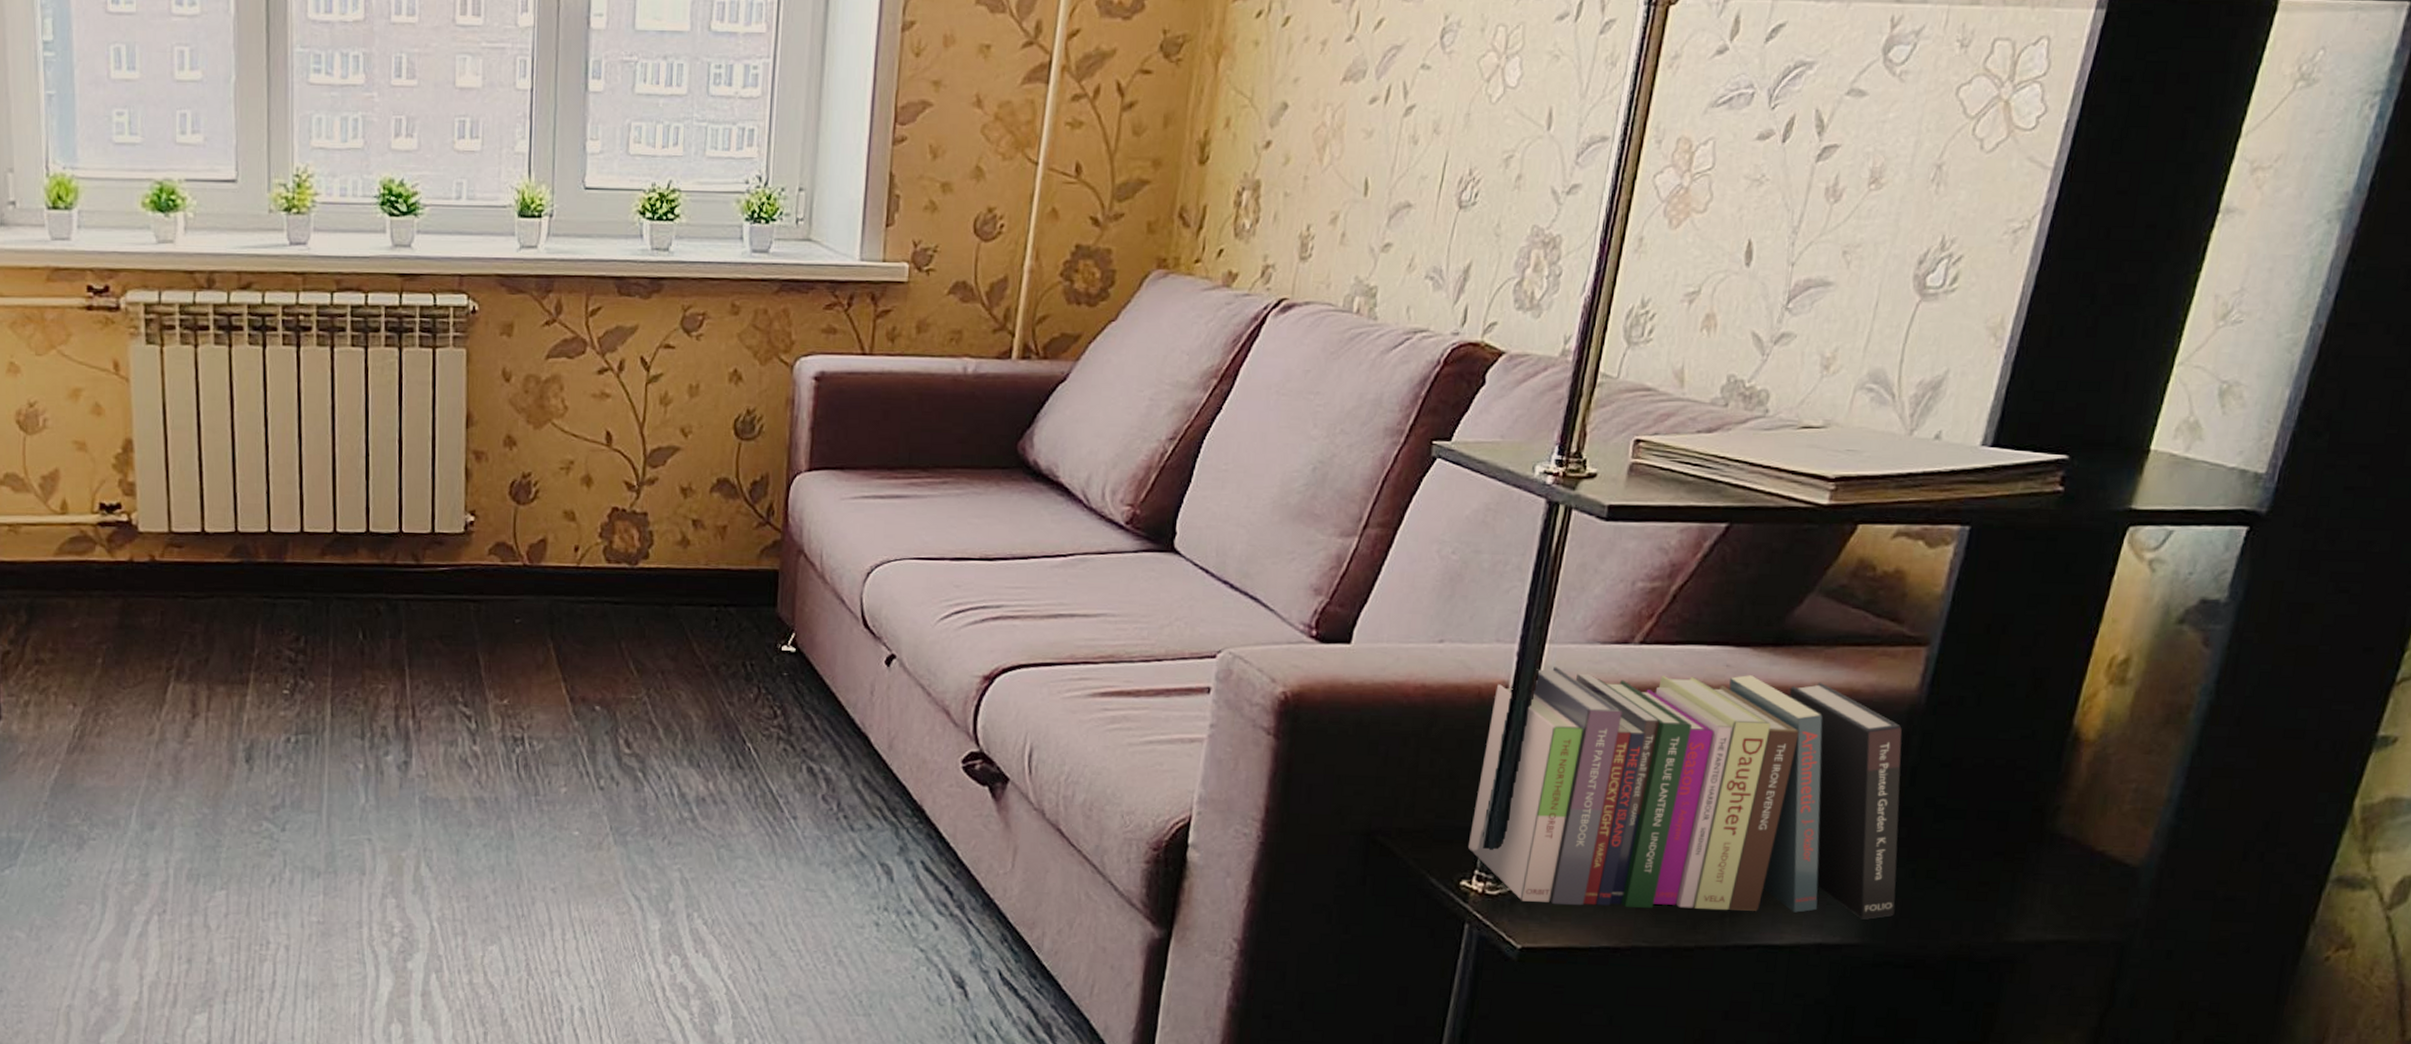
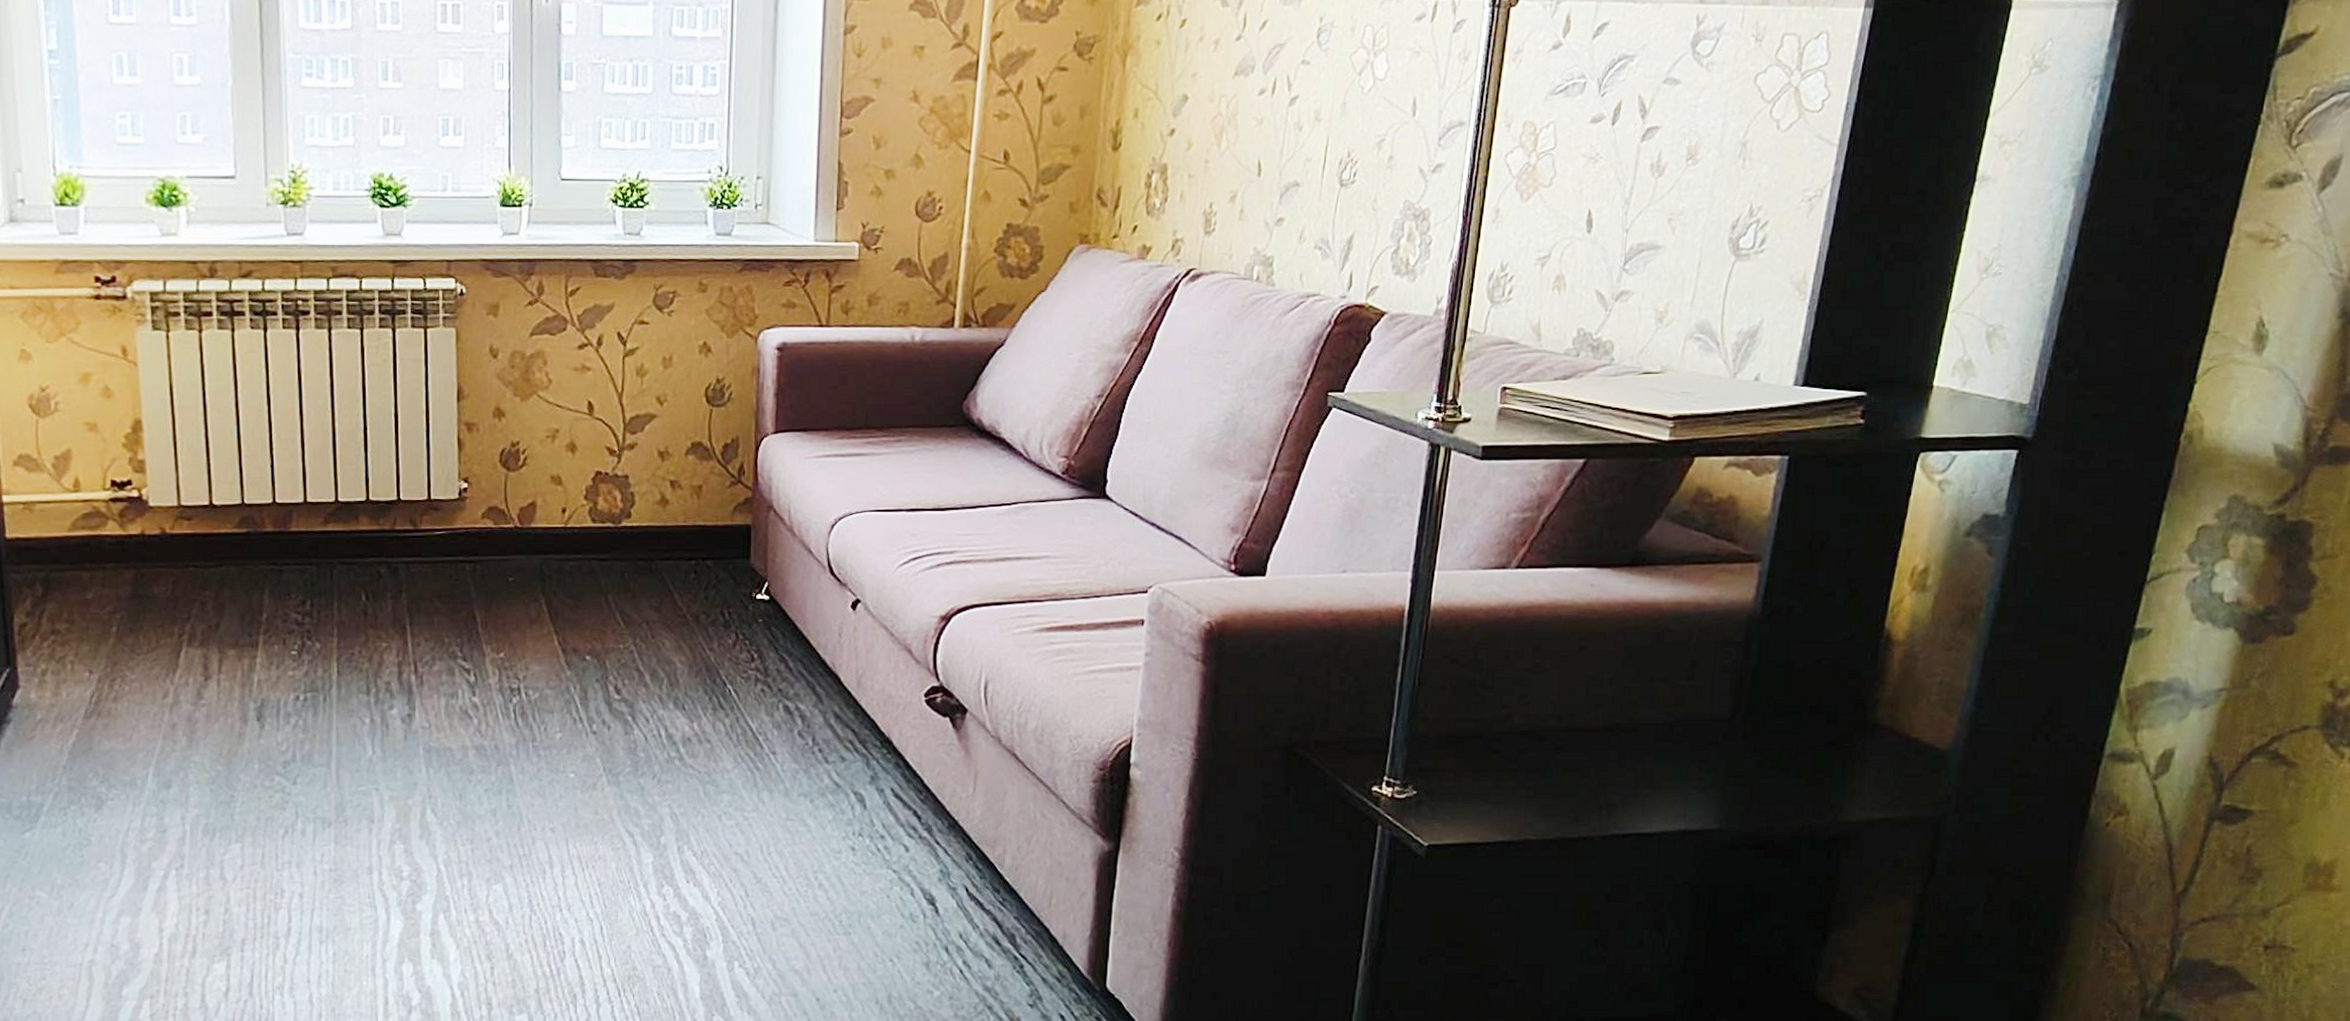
books: present [1468,666,1902,919] -> none [1378,590,1746,807]

